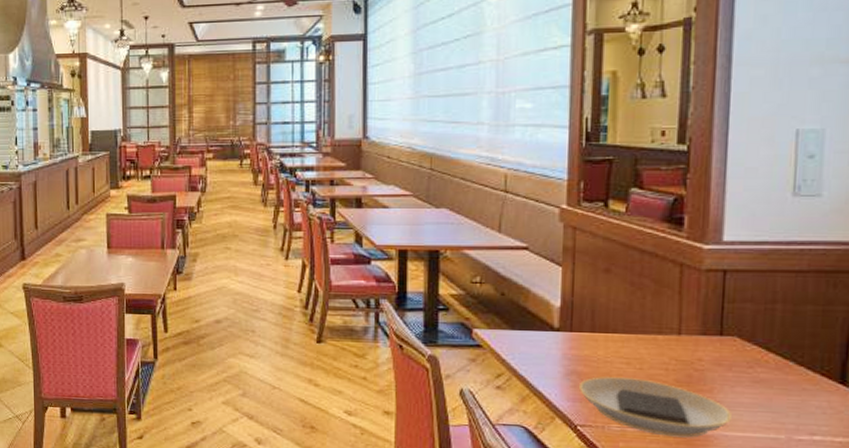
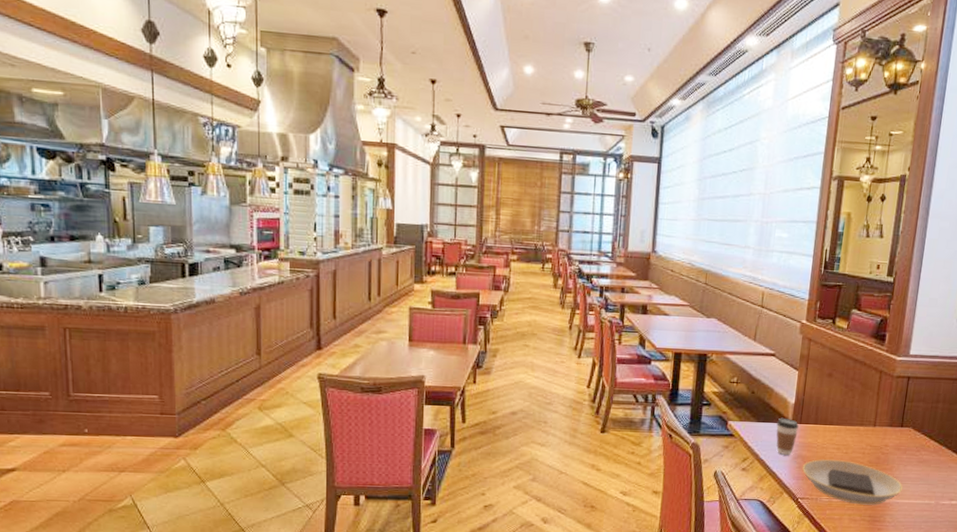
coffee cup: none [538,324,569,371] -> present [776,417,799,455]

